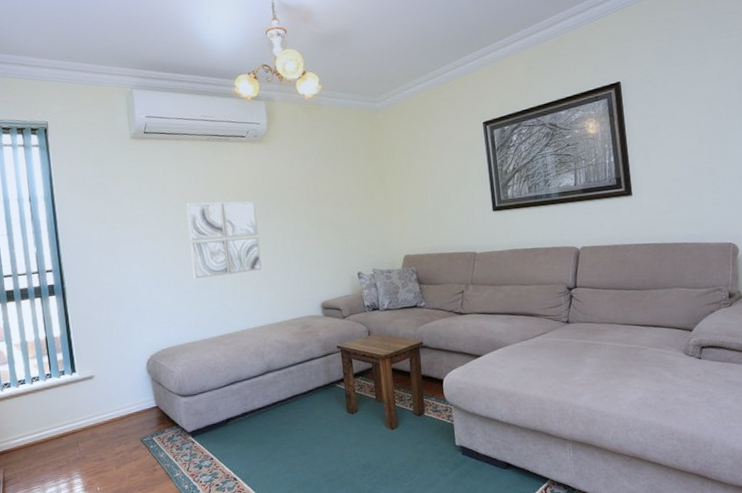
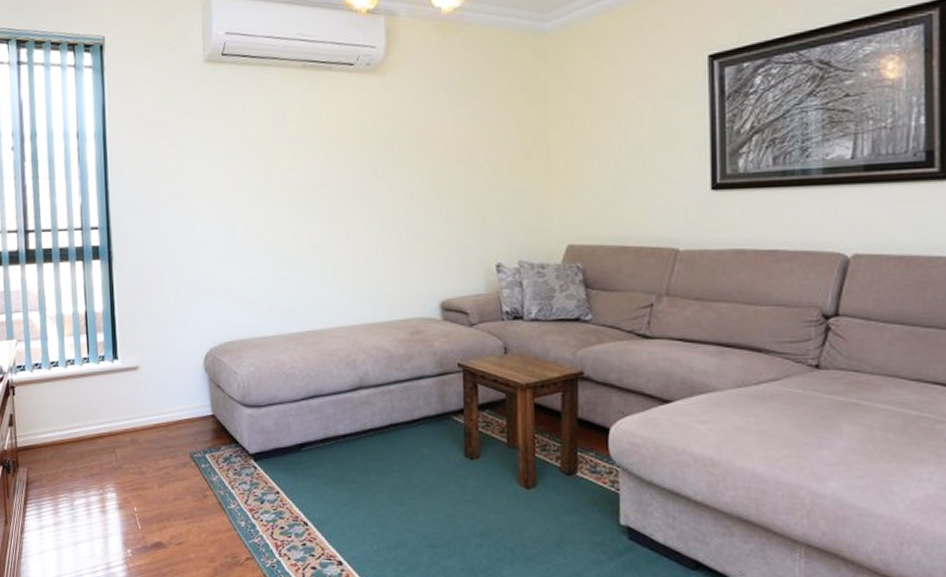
wall art: present [185,201,262,279] -> none [268,152,363,254]

